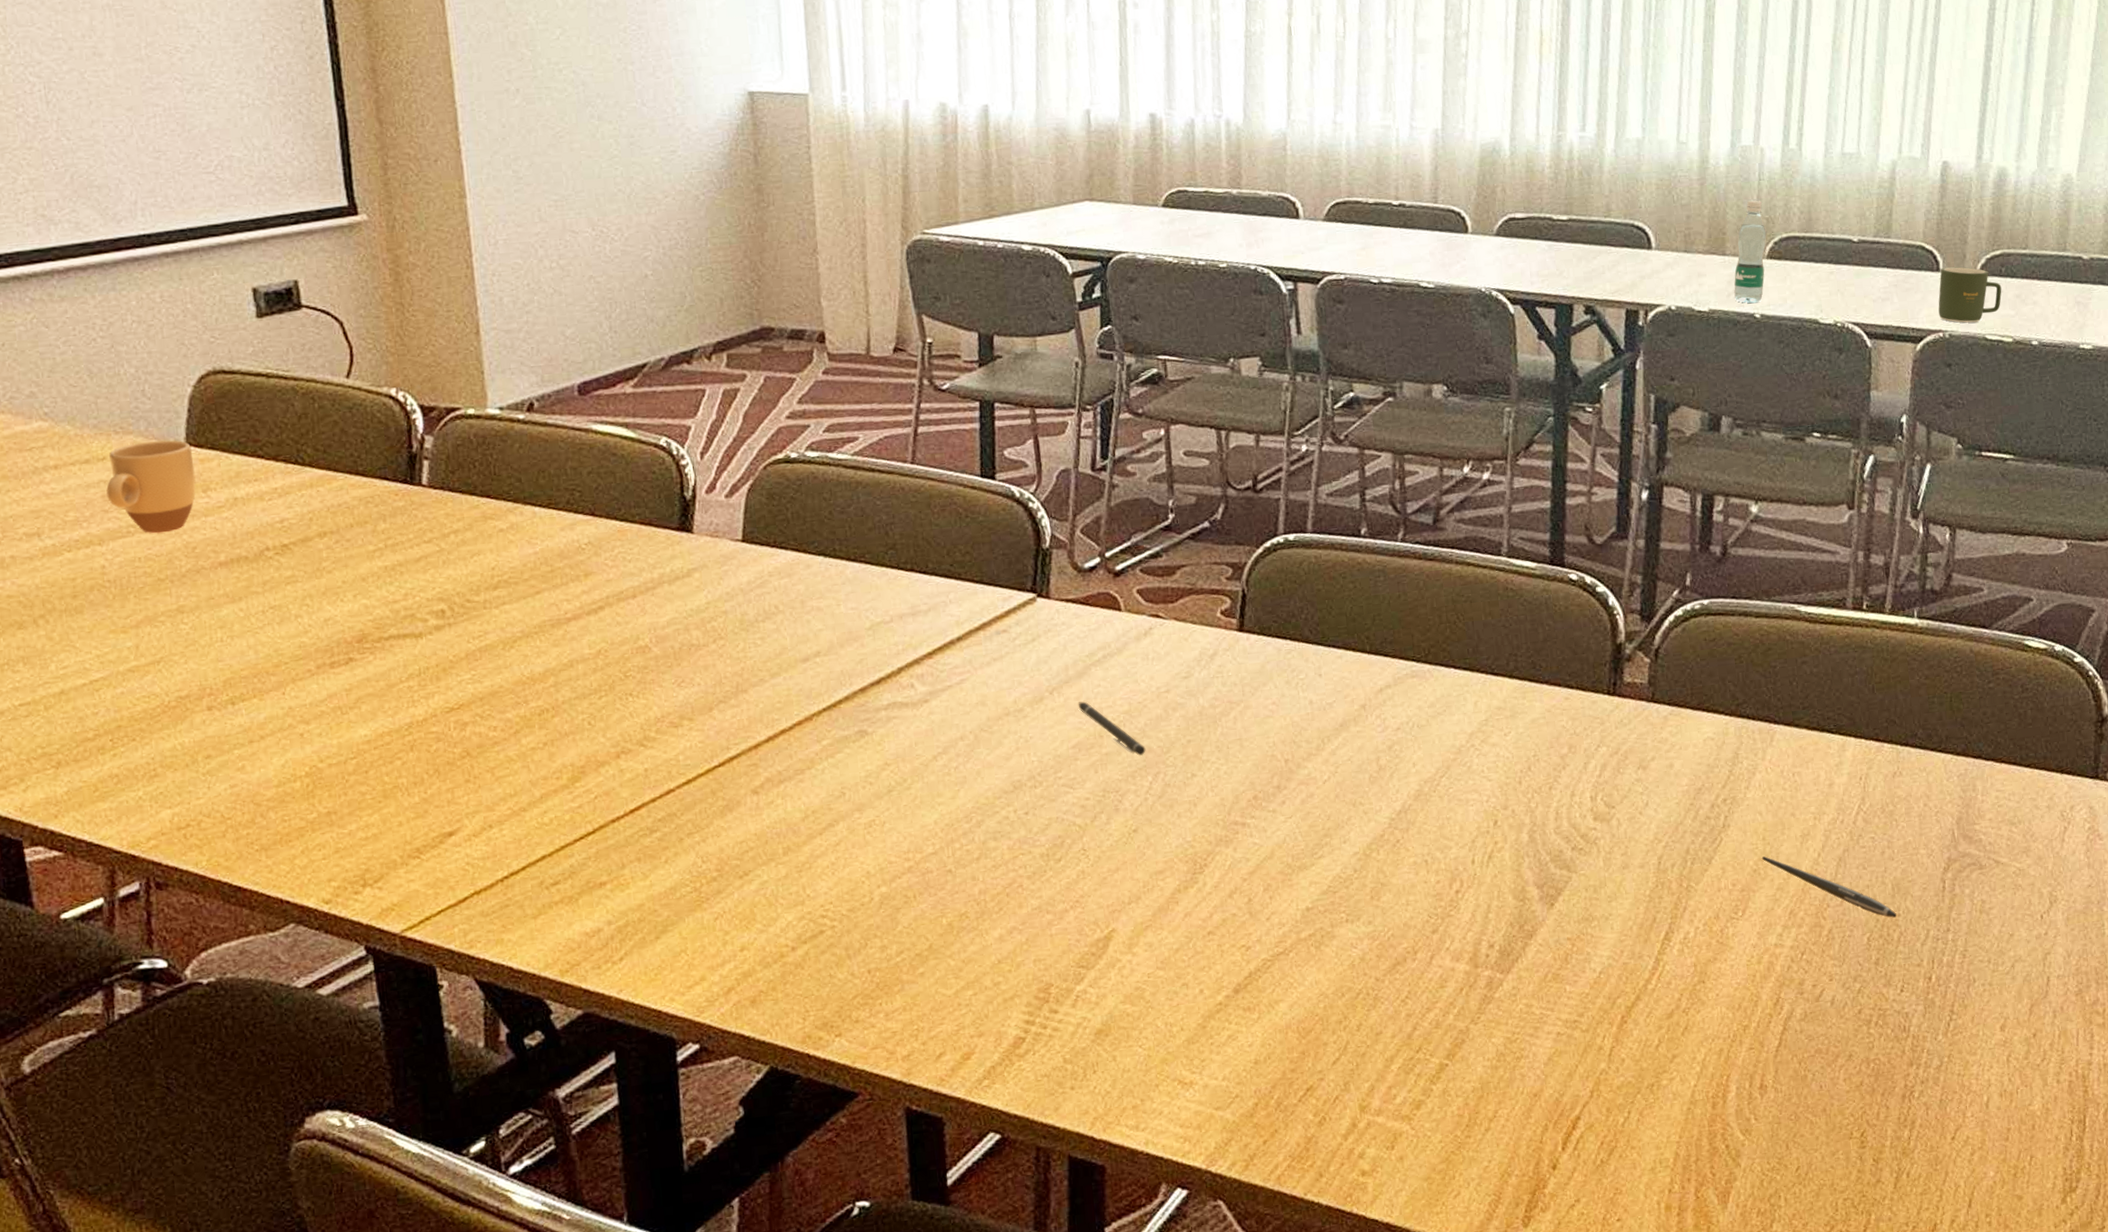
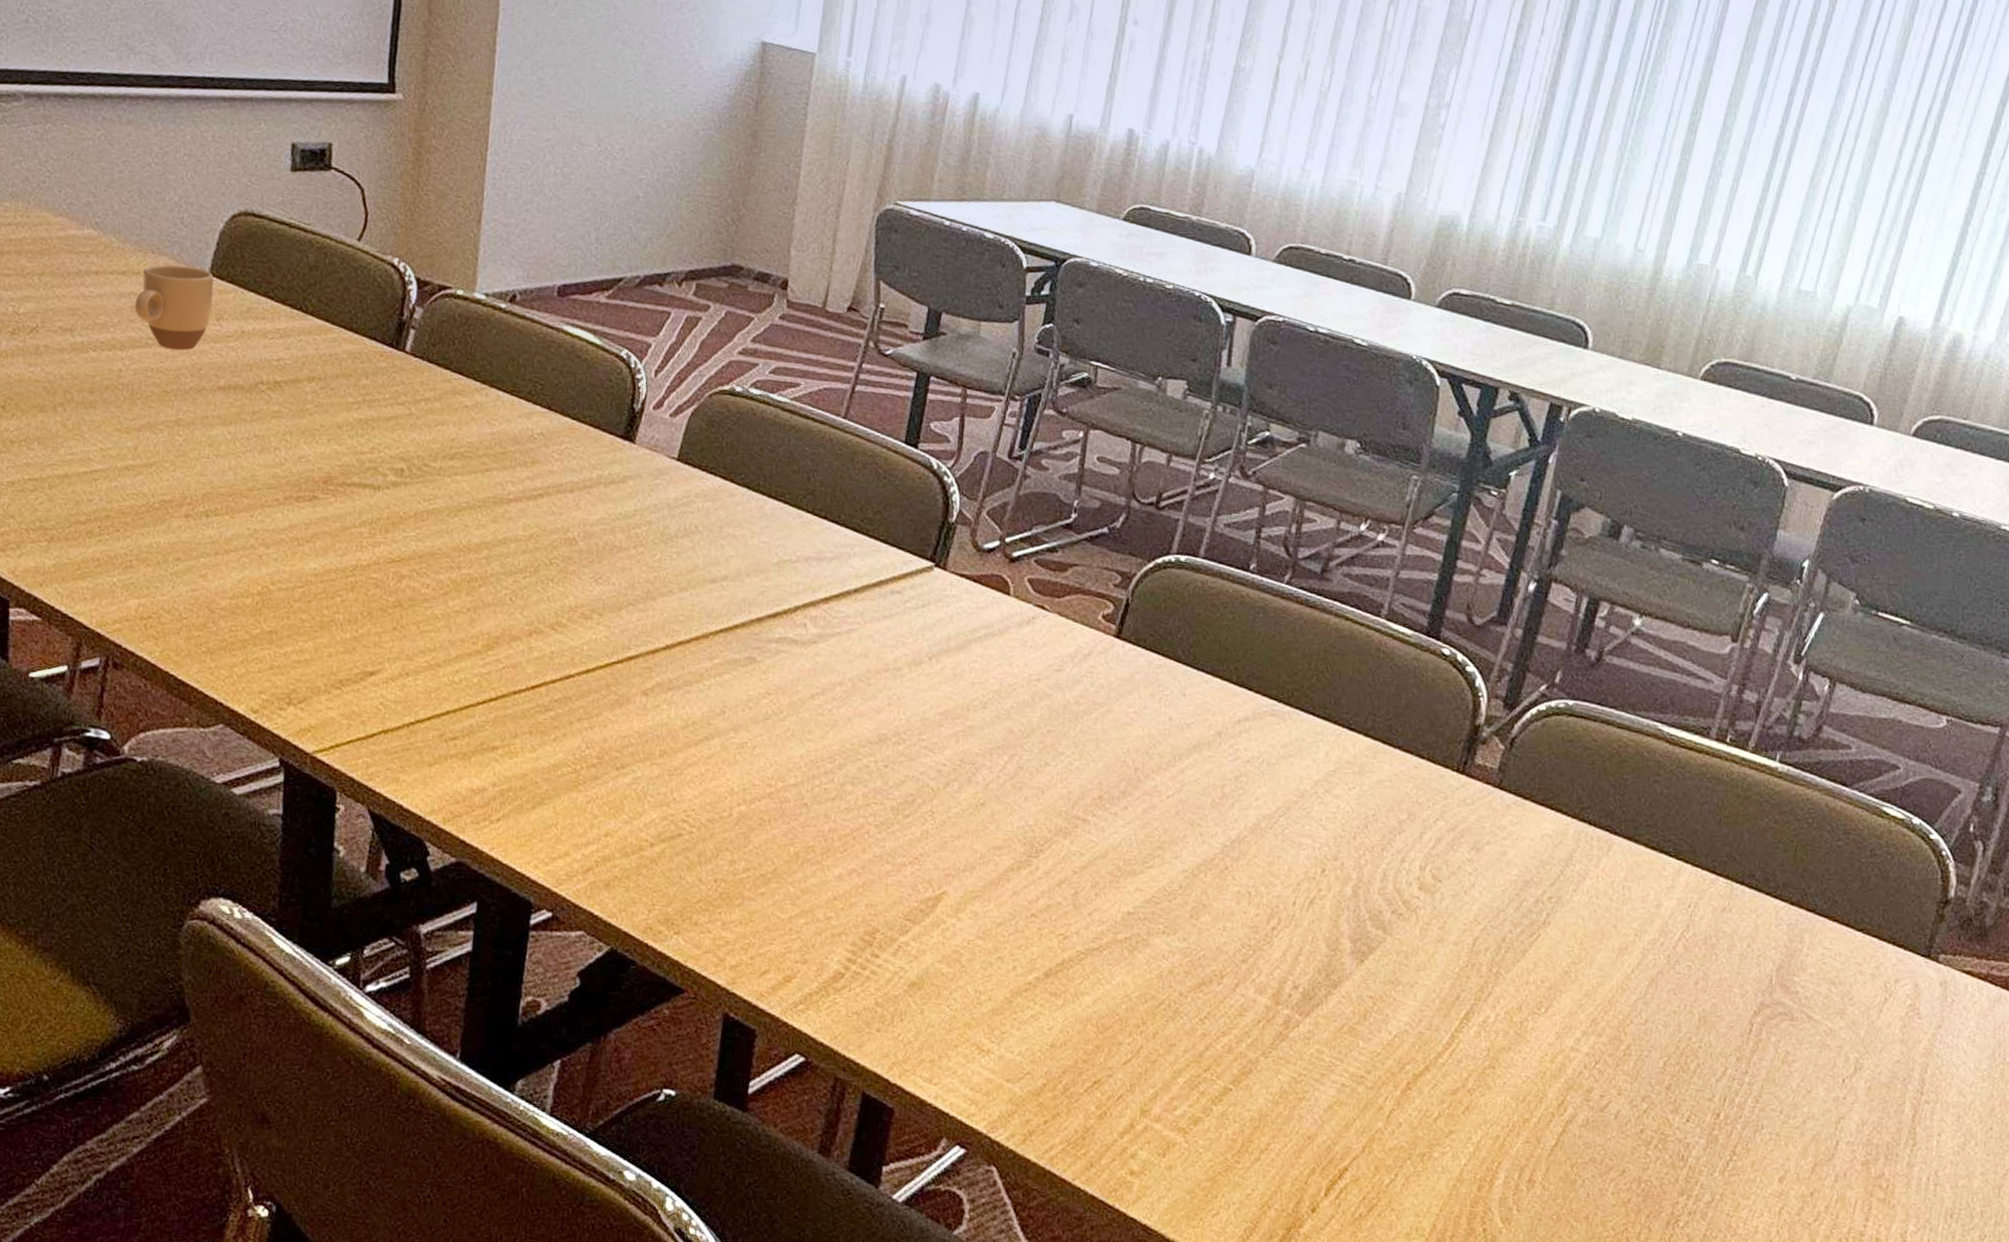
pen: present [1078,701,1146,756] -> none [952,673,1008,735]
bottle: present [1734,200,1768,304] -> none [1660,319,1707,422]
pen: present [1761,856,1897,918] -> none [1575,960,1698,1049]
mug: present [1938,266,2002,323] -> none [1863,422,1933,483]

